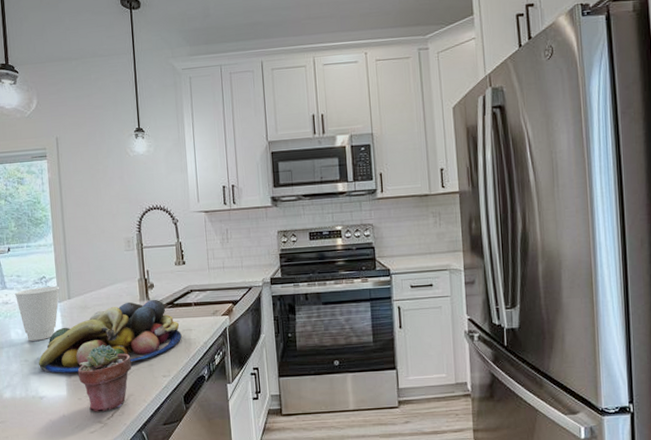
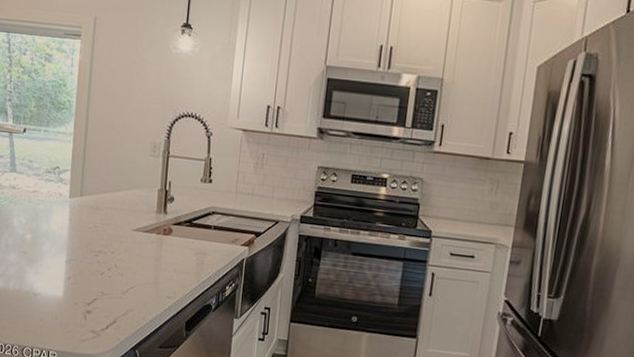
cup: present [14,286,60,341] -> none [23,177,73,235]
fruit bowl: present [39,299,182,373] -> none [38,211,195,276]
potted succulent: present [77,344,132,412] -> none [77,251,137,322]

